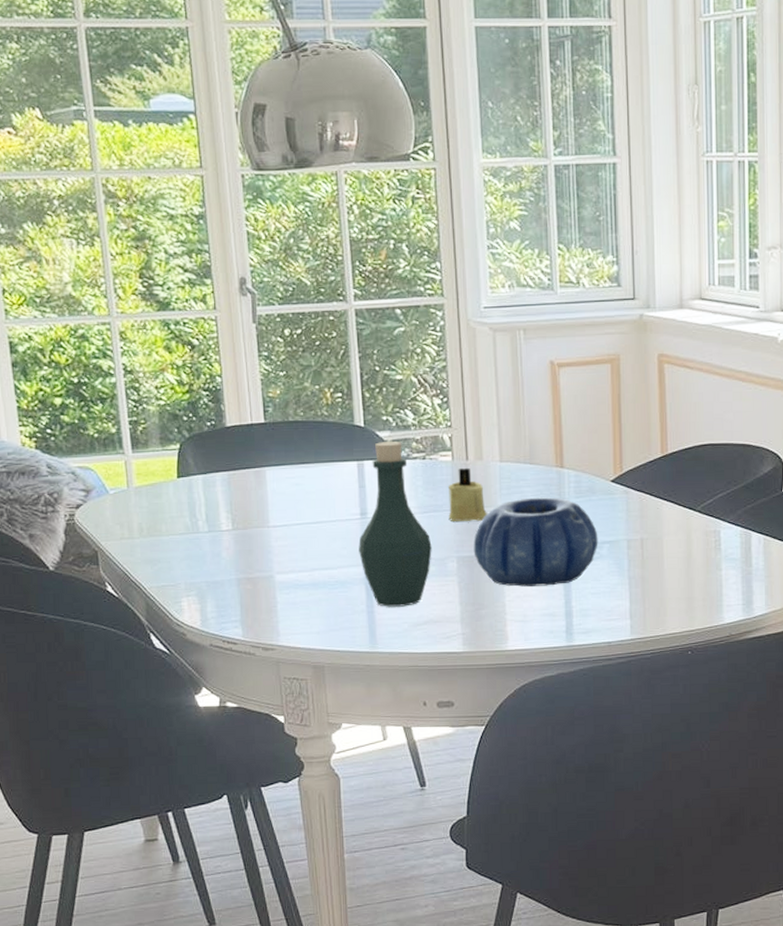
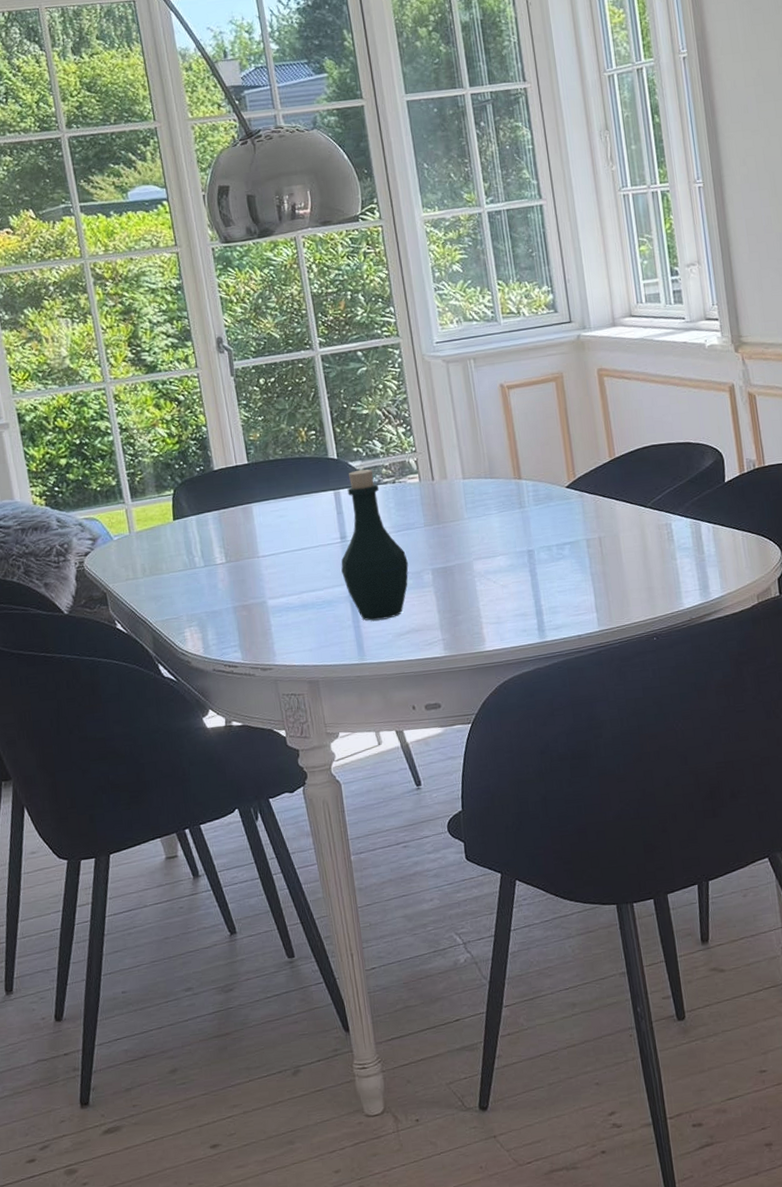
candle: present [448,467,487,523] -> none [418,487,456,538]
decorative bowl: present [473,497,598,587] -> none [445,506,560,592]

